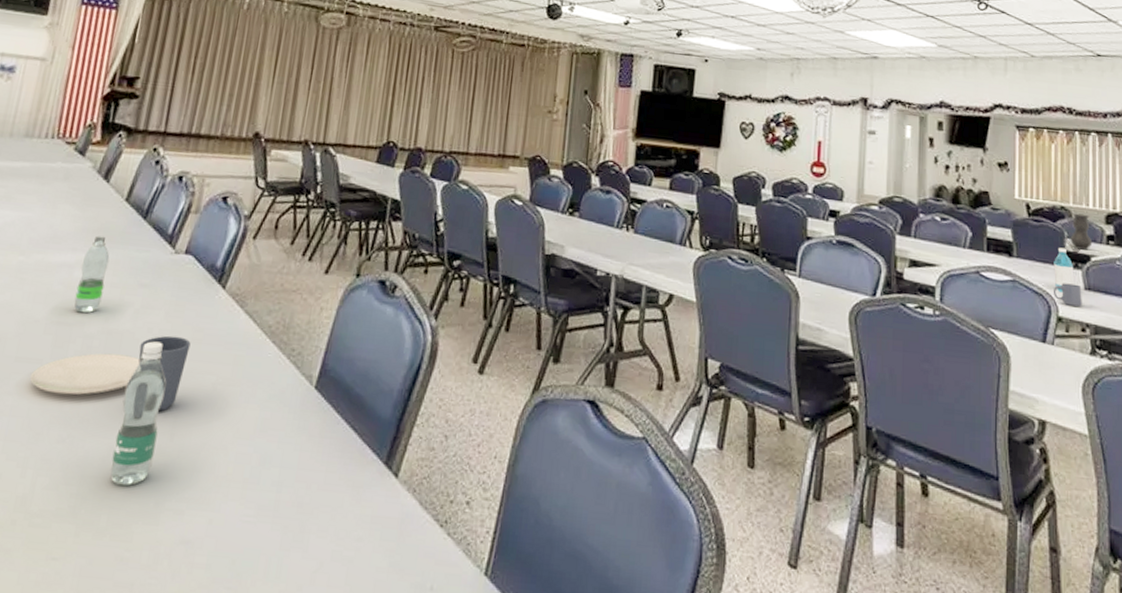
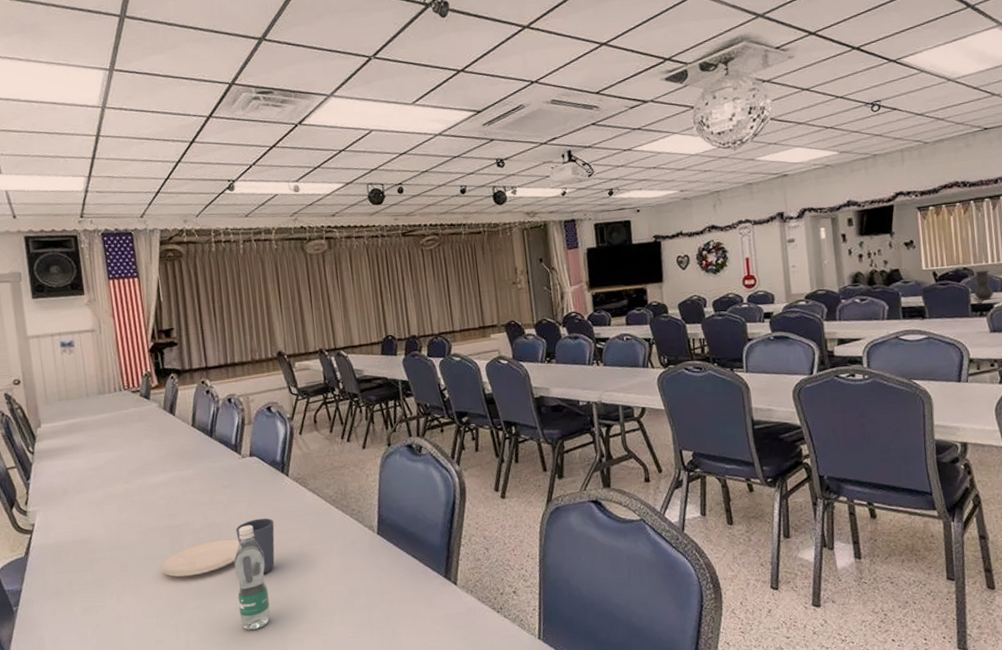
bottle: present [74,236,110,314] -> none [172,456,197,516]
water bottle: present [1054,247,1074,292] -> none [961,302,981,339]
cup: present [1054,283,1082,307] -> none [964,329,989,348]

